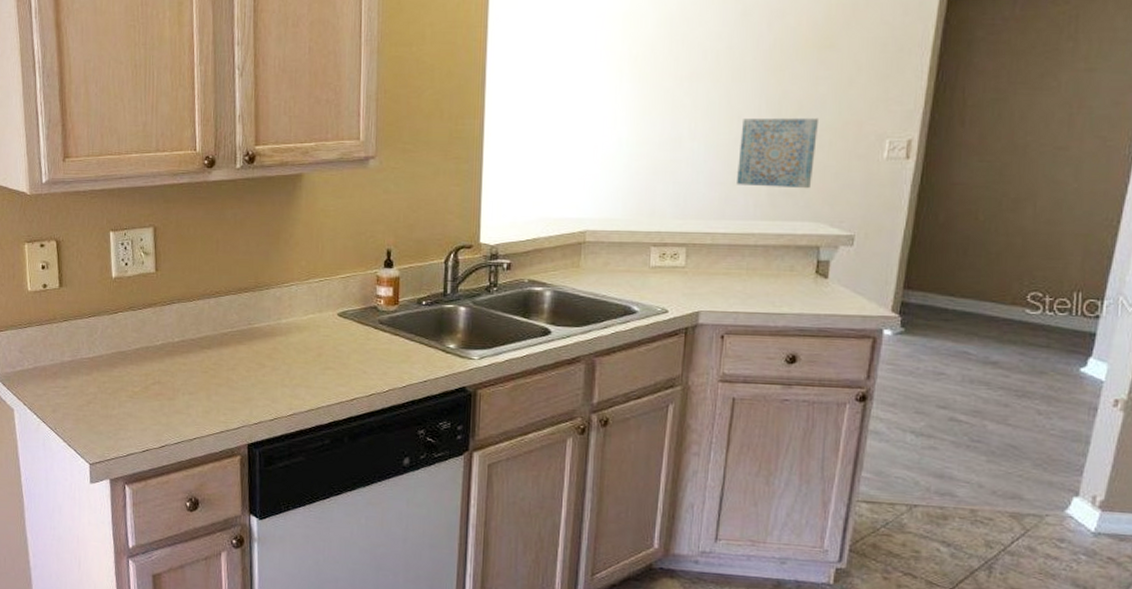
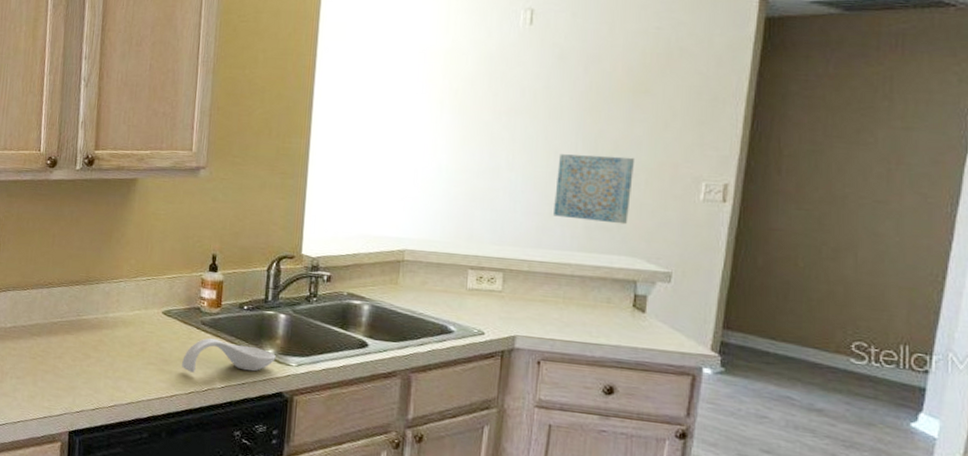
spoon rest: none [361,337,457,374] -> present [182,338,276,373]

